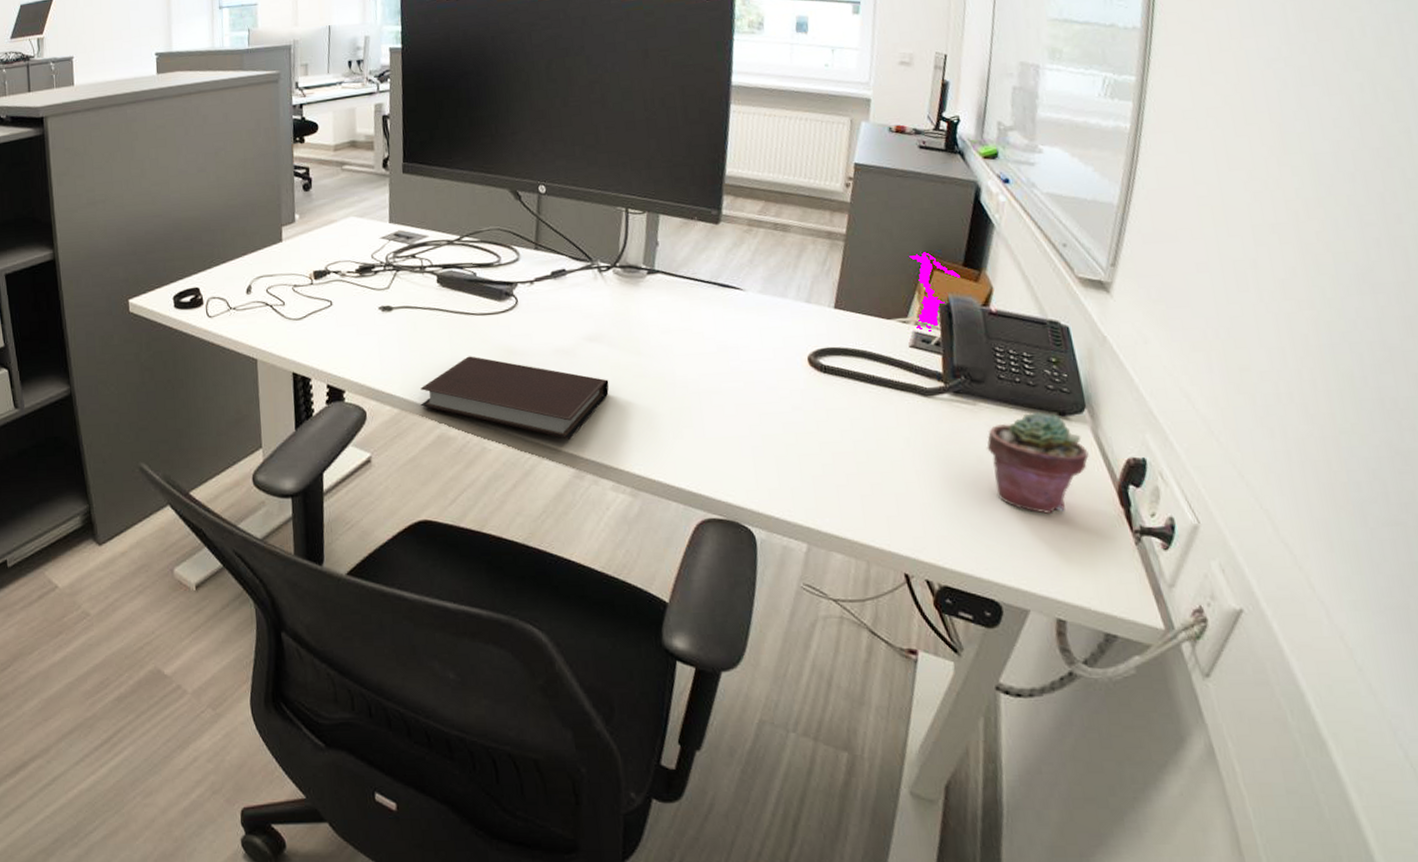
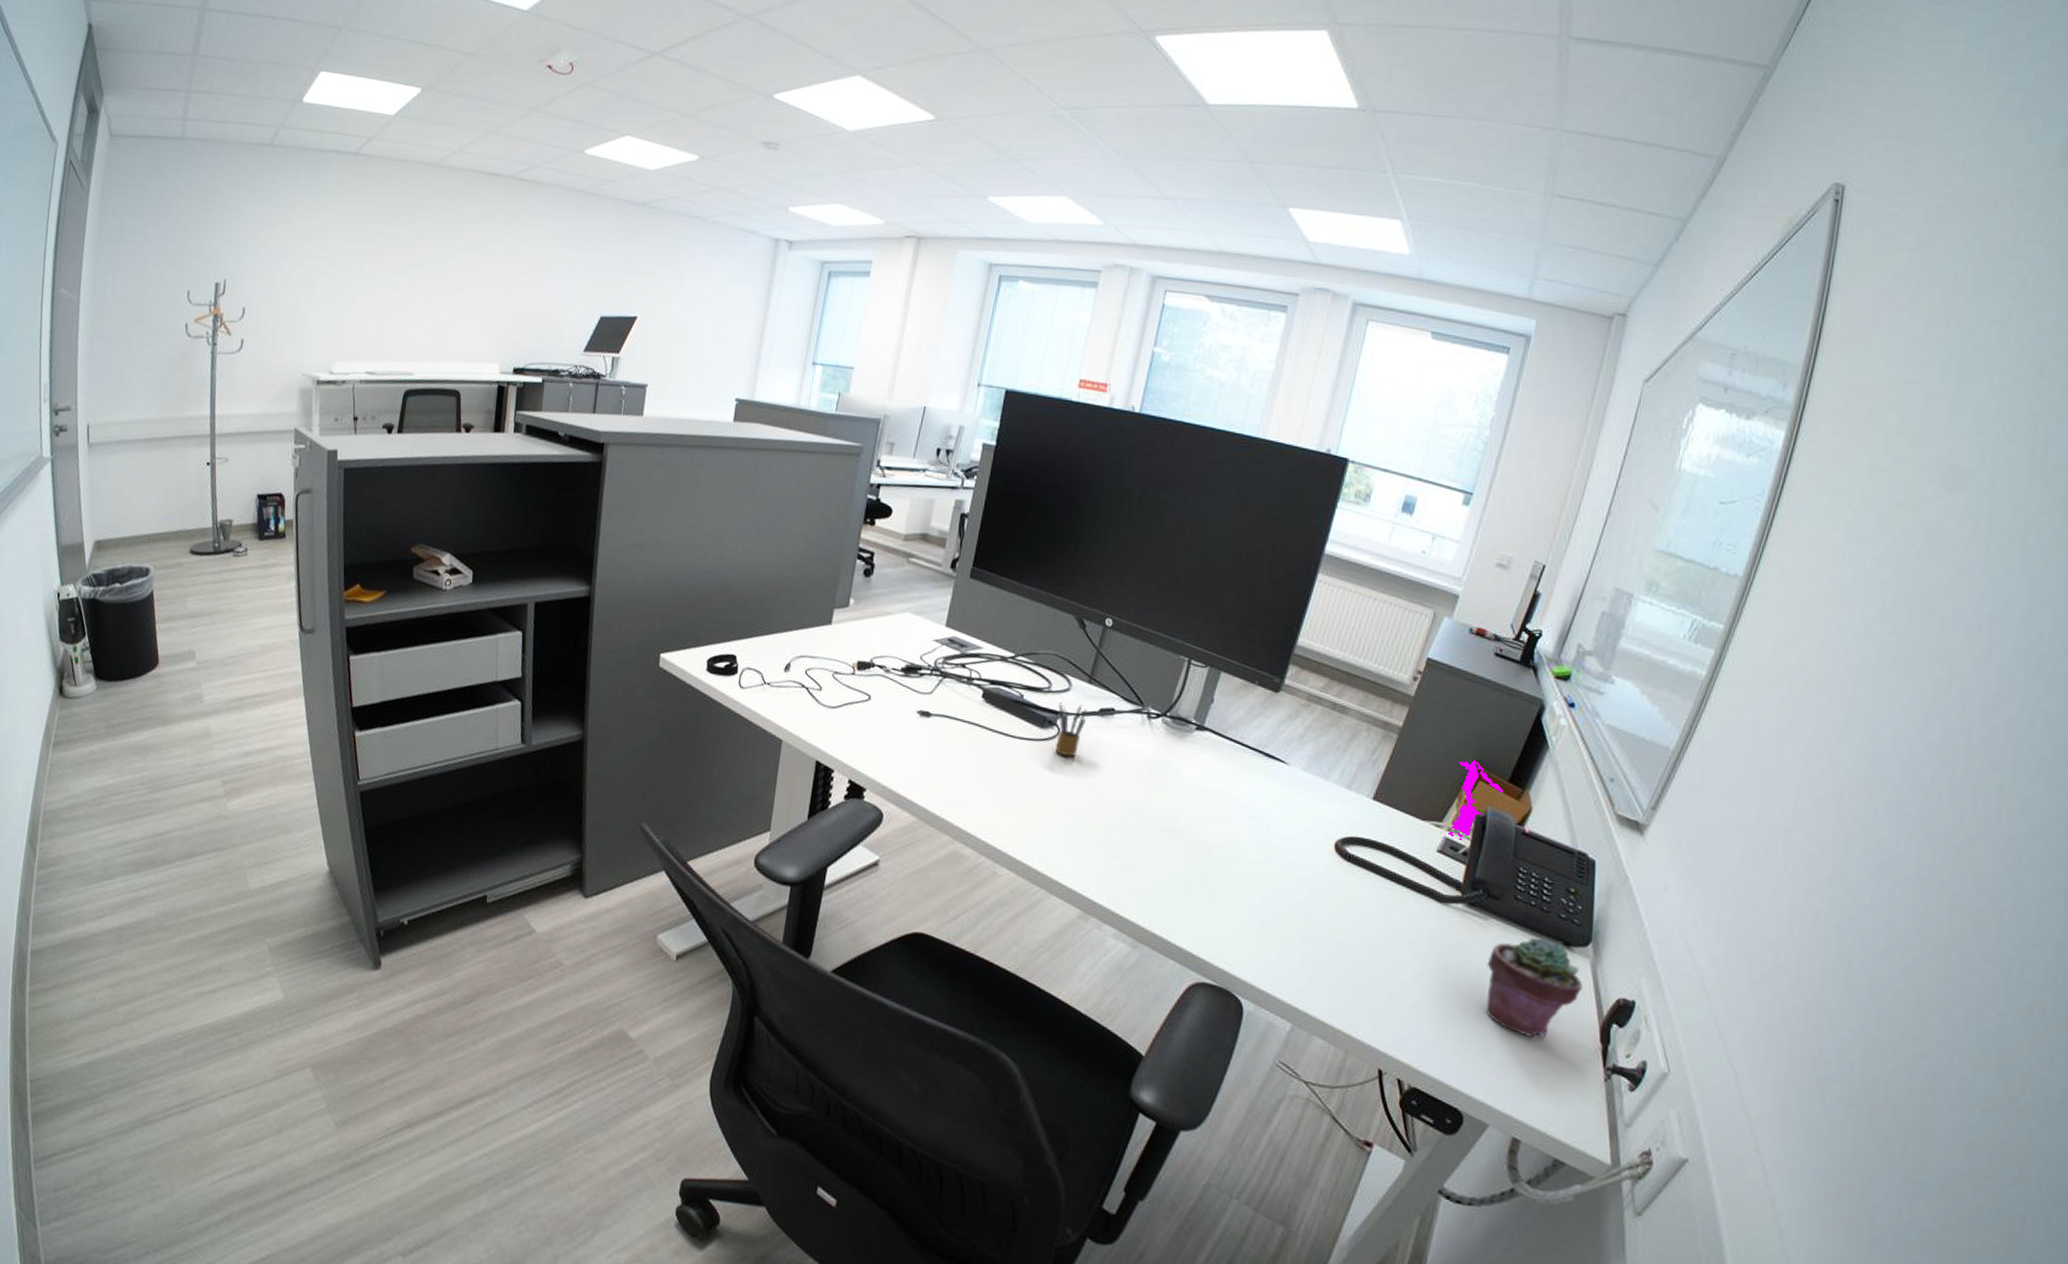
notebook: present [420,356,609,439] -> none [940,778,1134,880]
pencil box: none [511,272,540,323] -> present [1055,702,1087,757]

